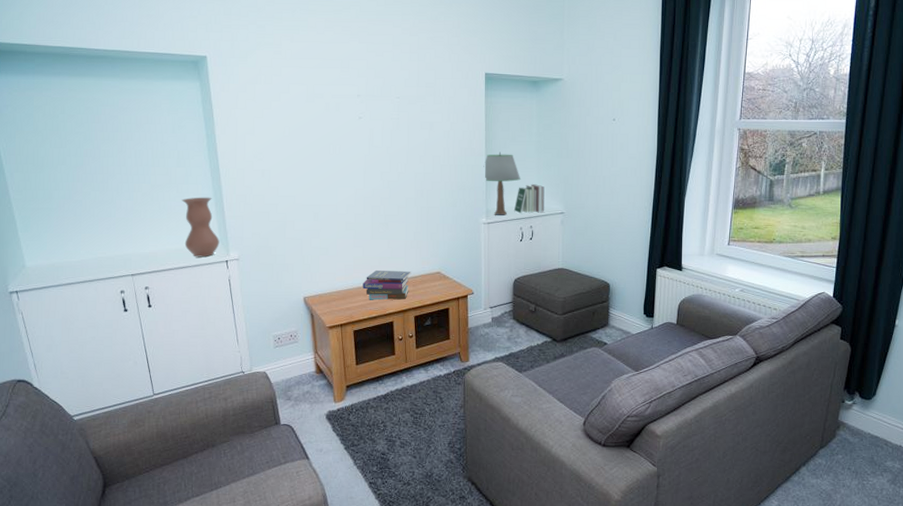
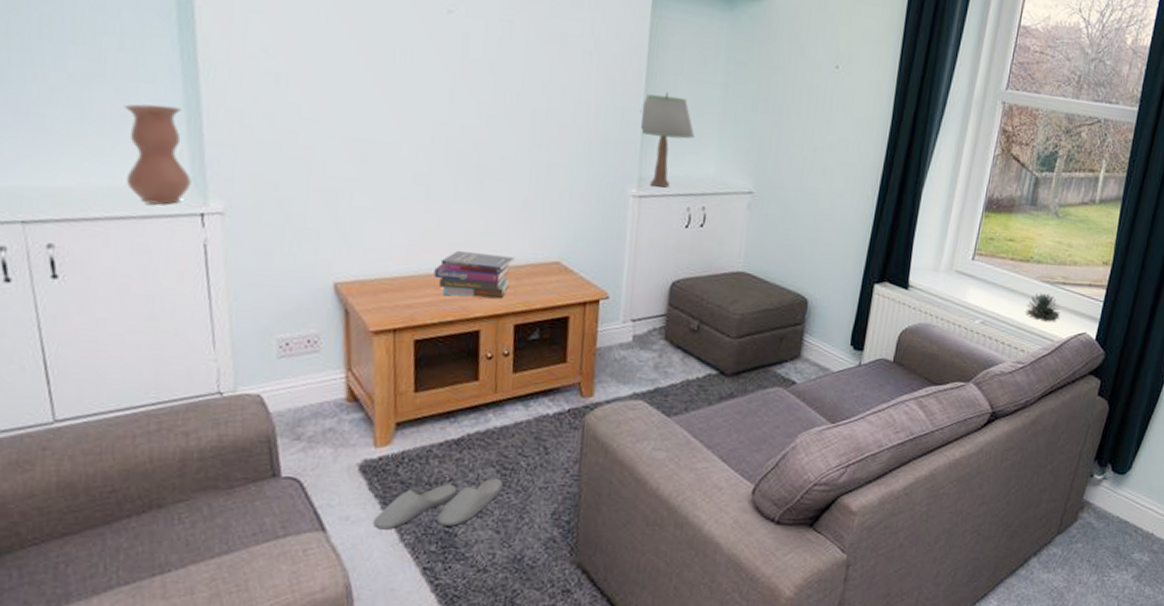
slippers: none [337,420,416,457] -> present [373,478,504,530]
books: present [514,184,545,214] -> none [681,146,729,190]
succulent plant: none [773,265,802,286] -> present [1024,293,1061,323]

